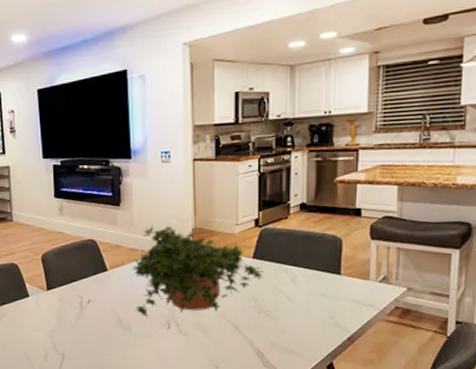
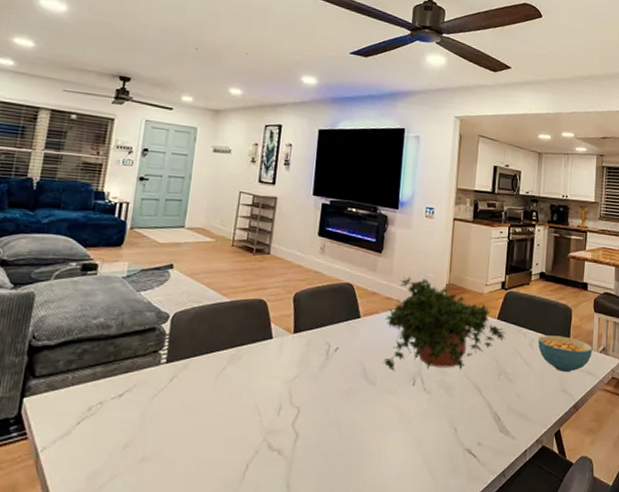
cereal bowl: none [301,269,370,305] -> present [537,335,593,372]

